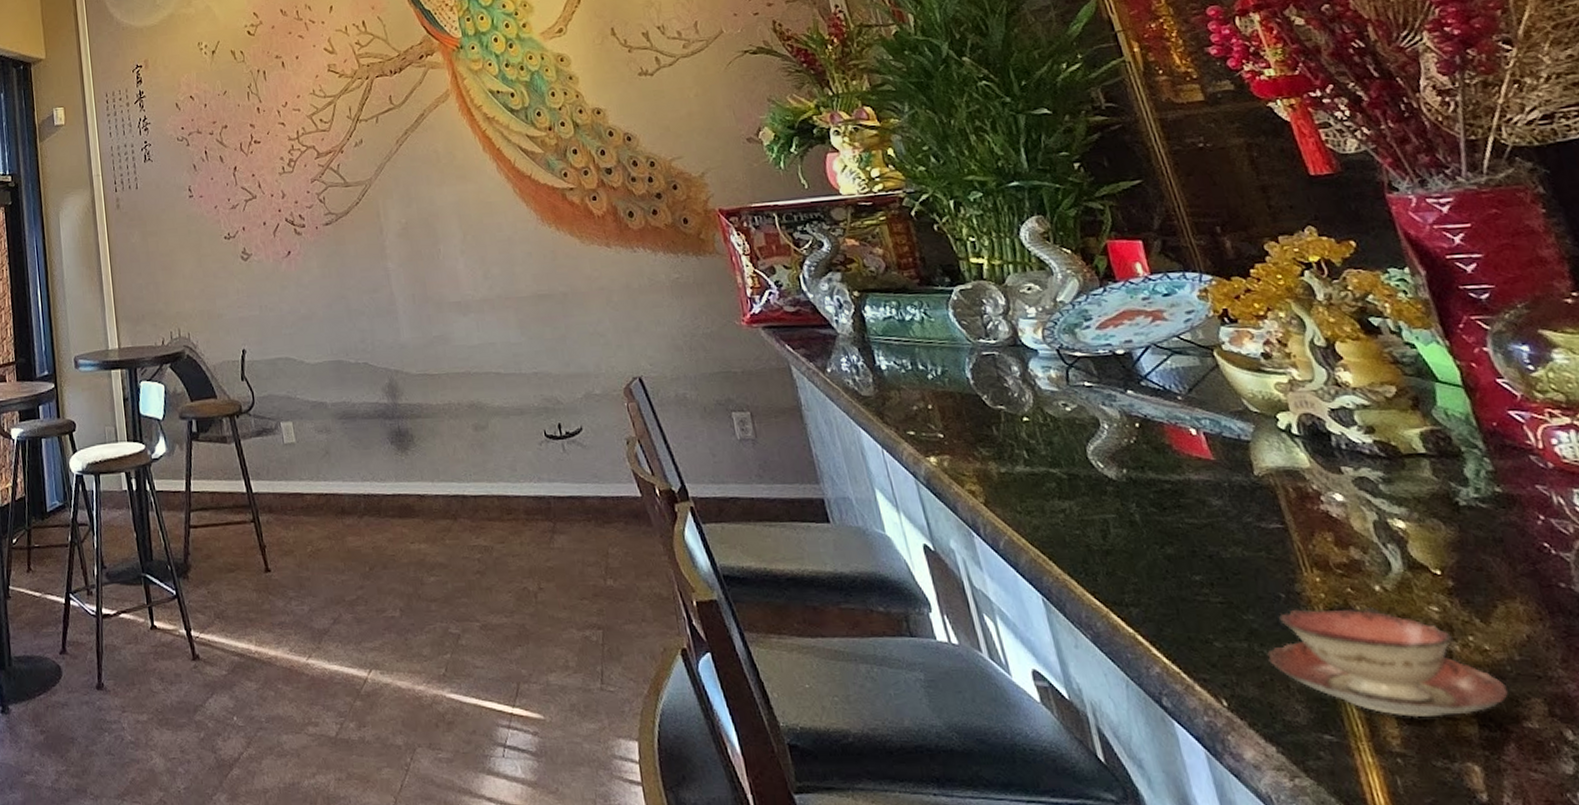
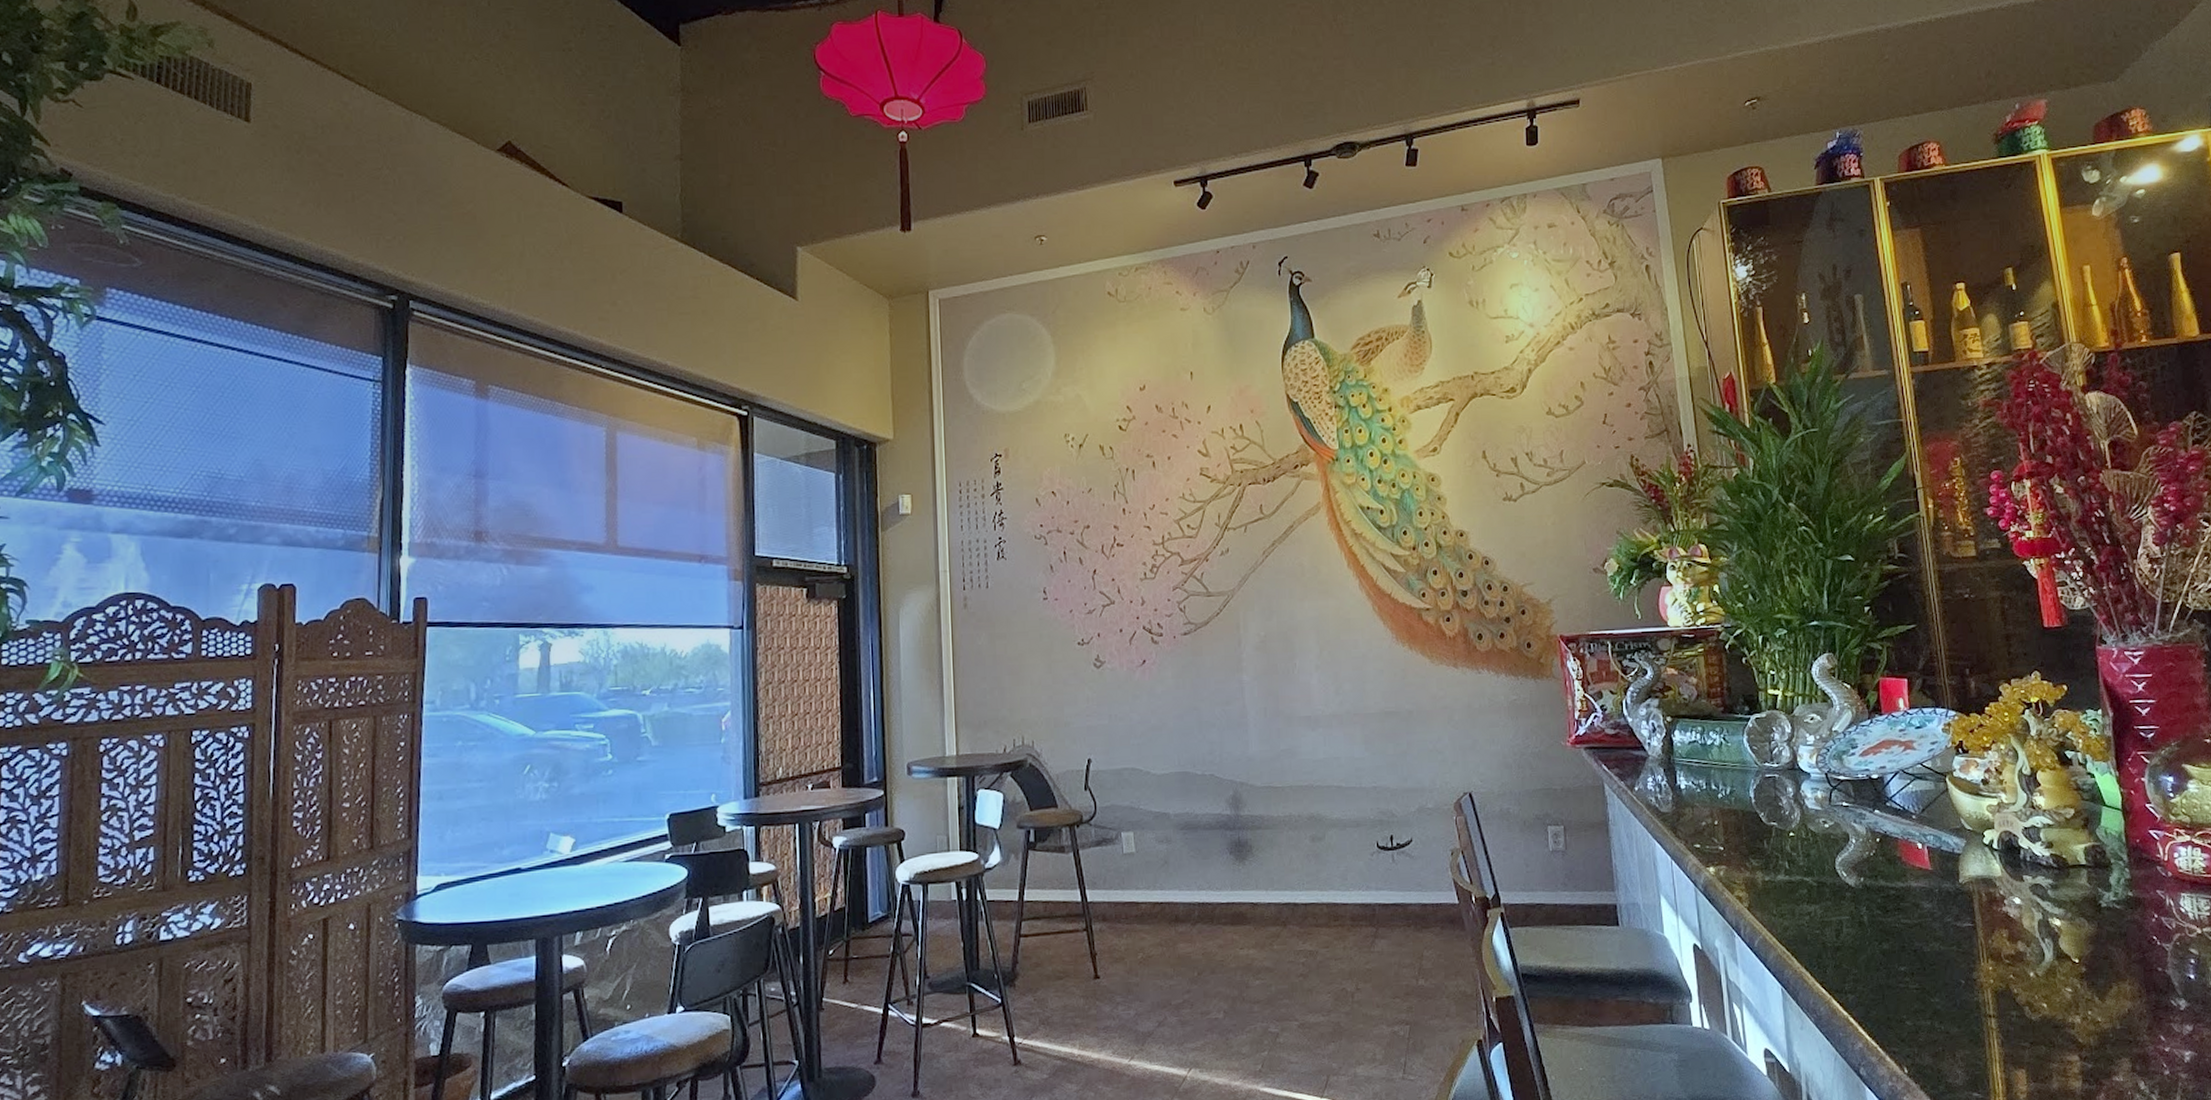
teacup: present [1267,606,1509,718] -> none [1944,989,2108,1077]

